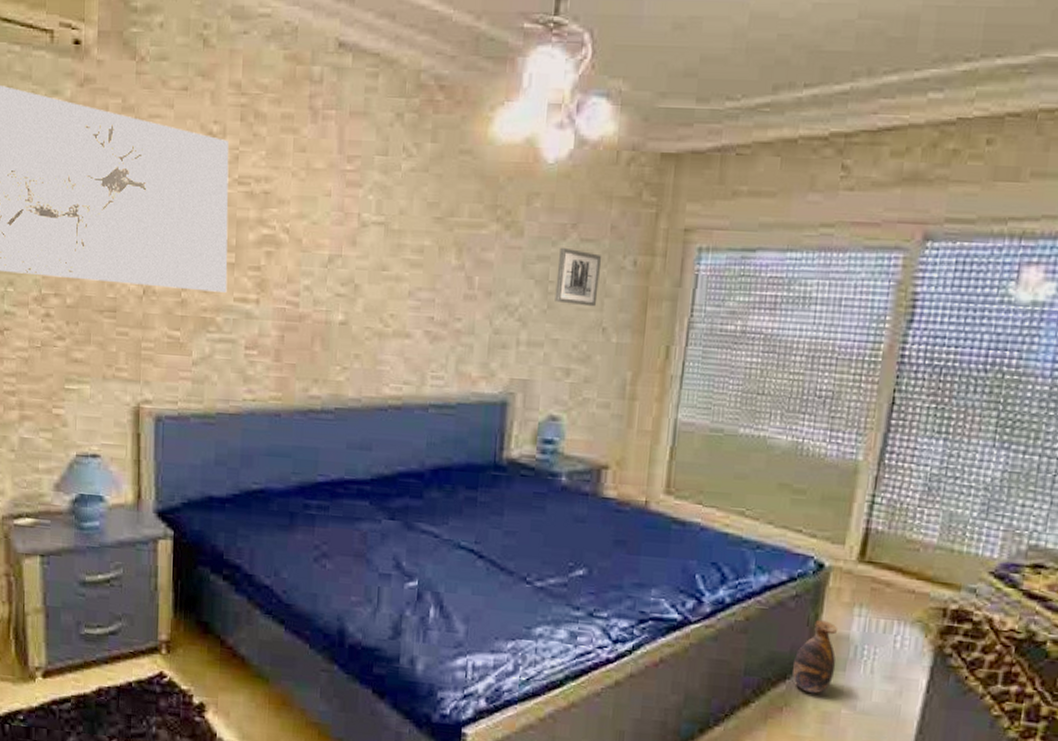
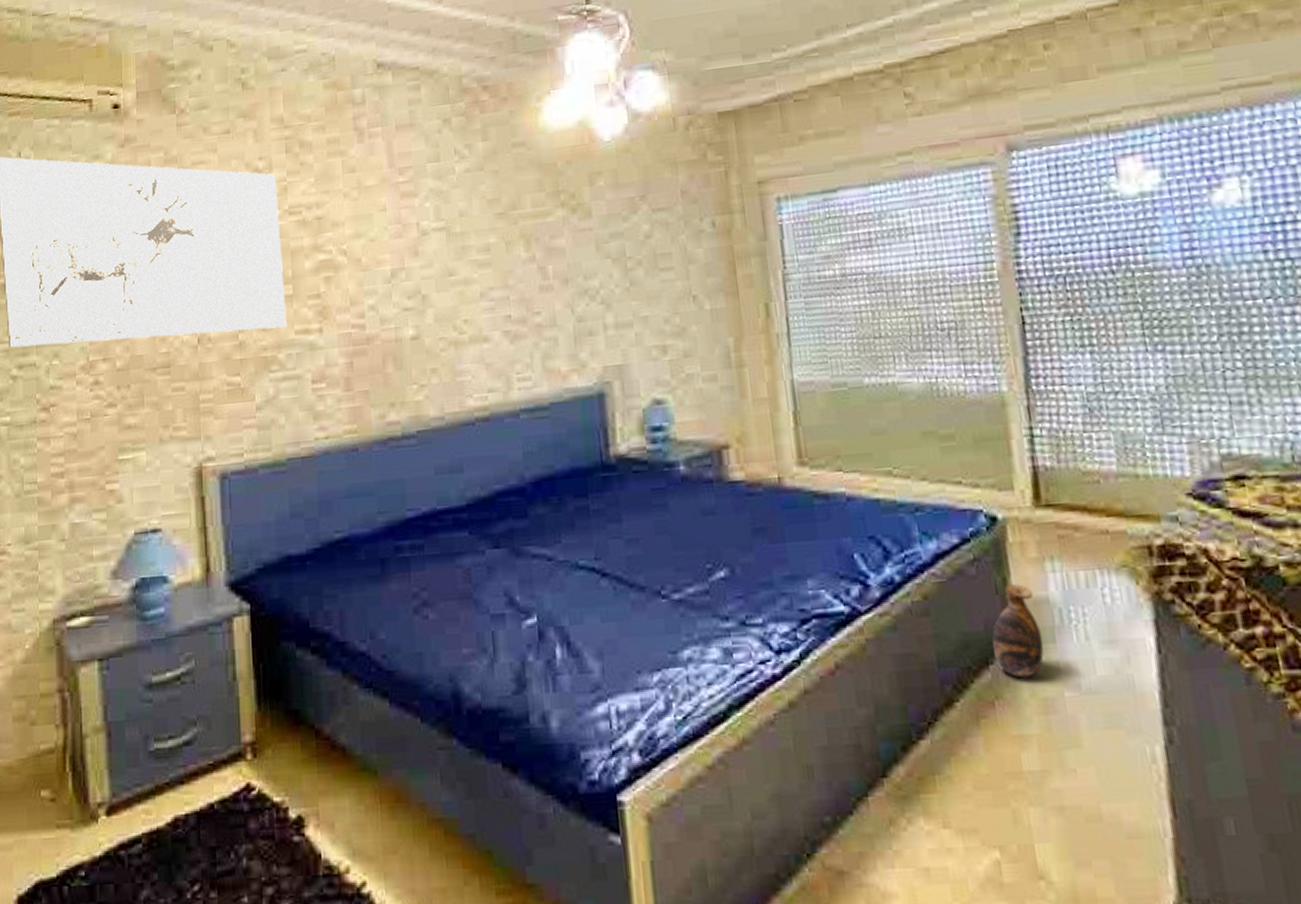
wall art: present [555,247,602,307] -> none [632,220,682,278]

